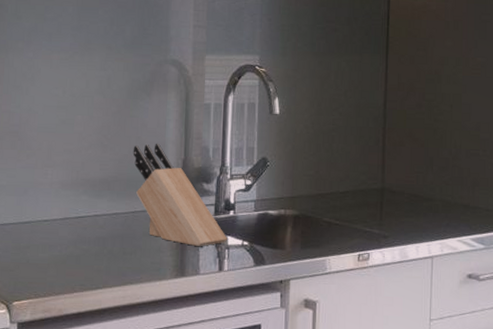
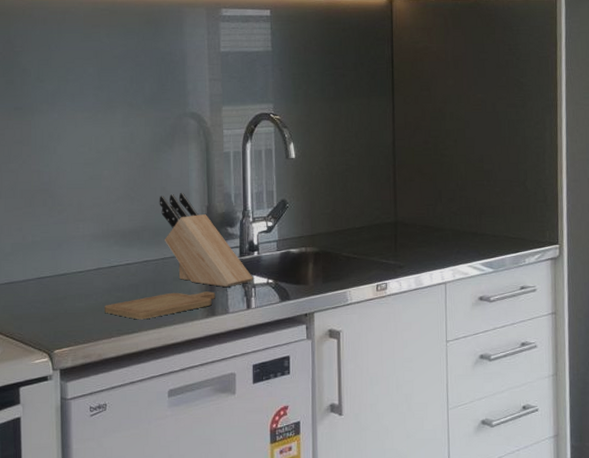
chopping board: none [67,248,186,276] -> present [104,291,215,320]

